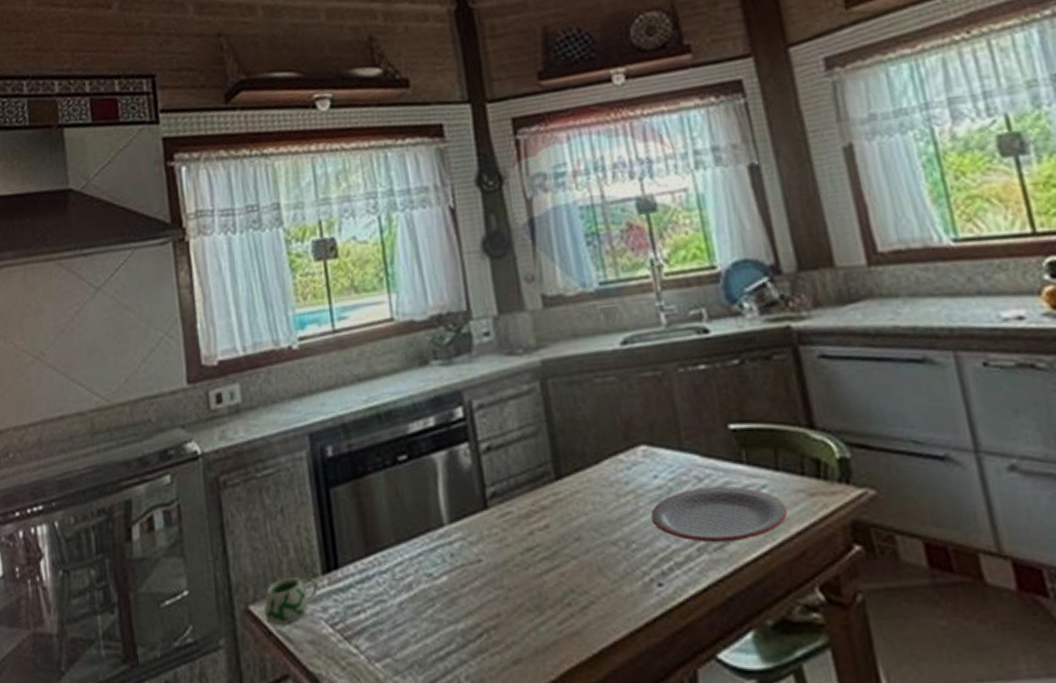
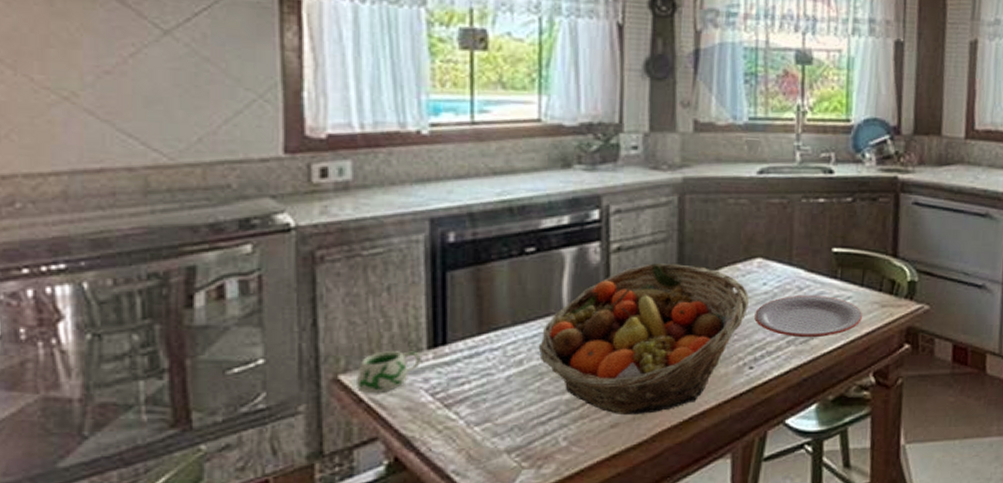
fruit basket: none [424,460,642,649] -> present [538,263,749,416]

